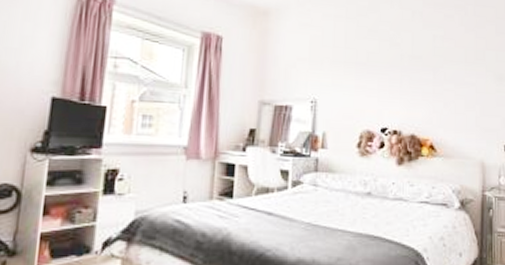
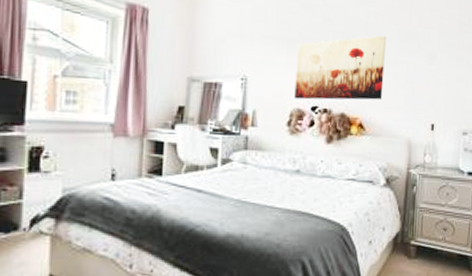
wall art: none [364,58,453,122] -> present [294,35,386,100]

